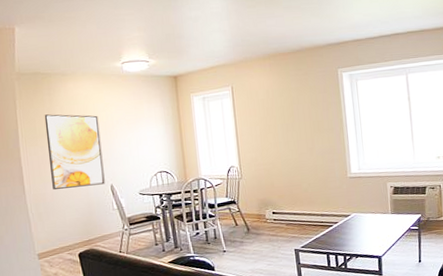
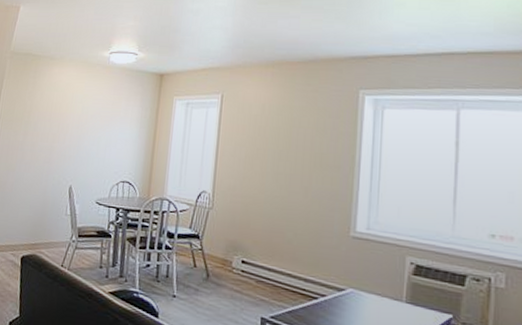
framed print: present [44,114,105,190] -> none [14,98,74,184]

